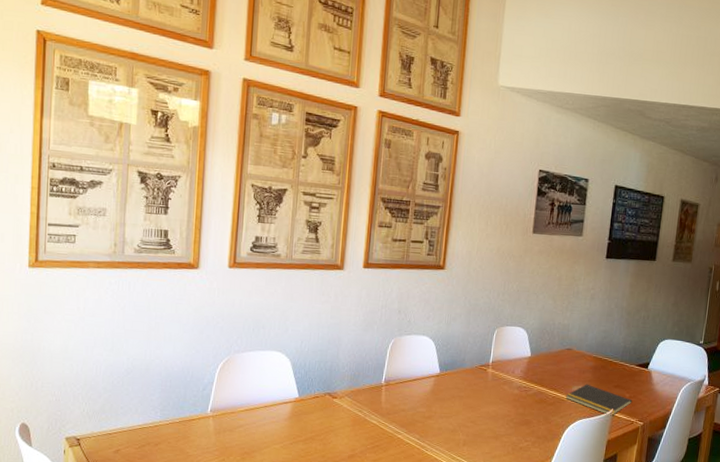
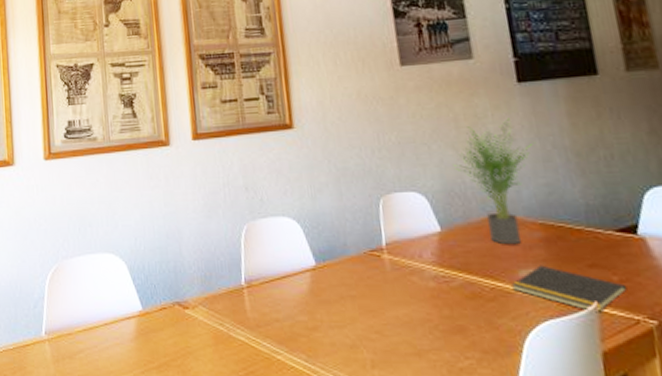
potted plant: none [551,282,603,370] -> present [454,118,532,245]

